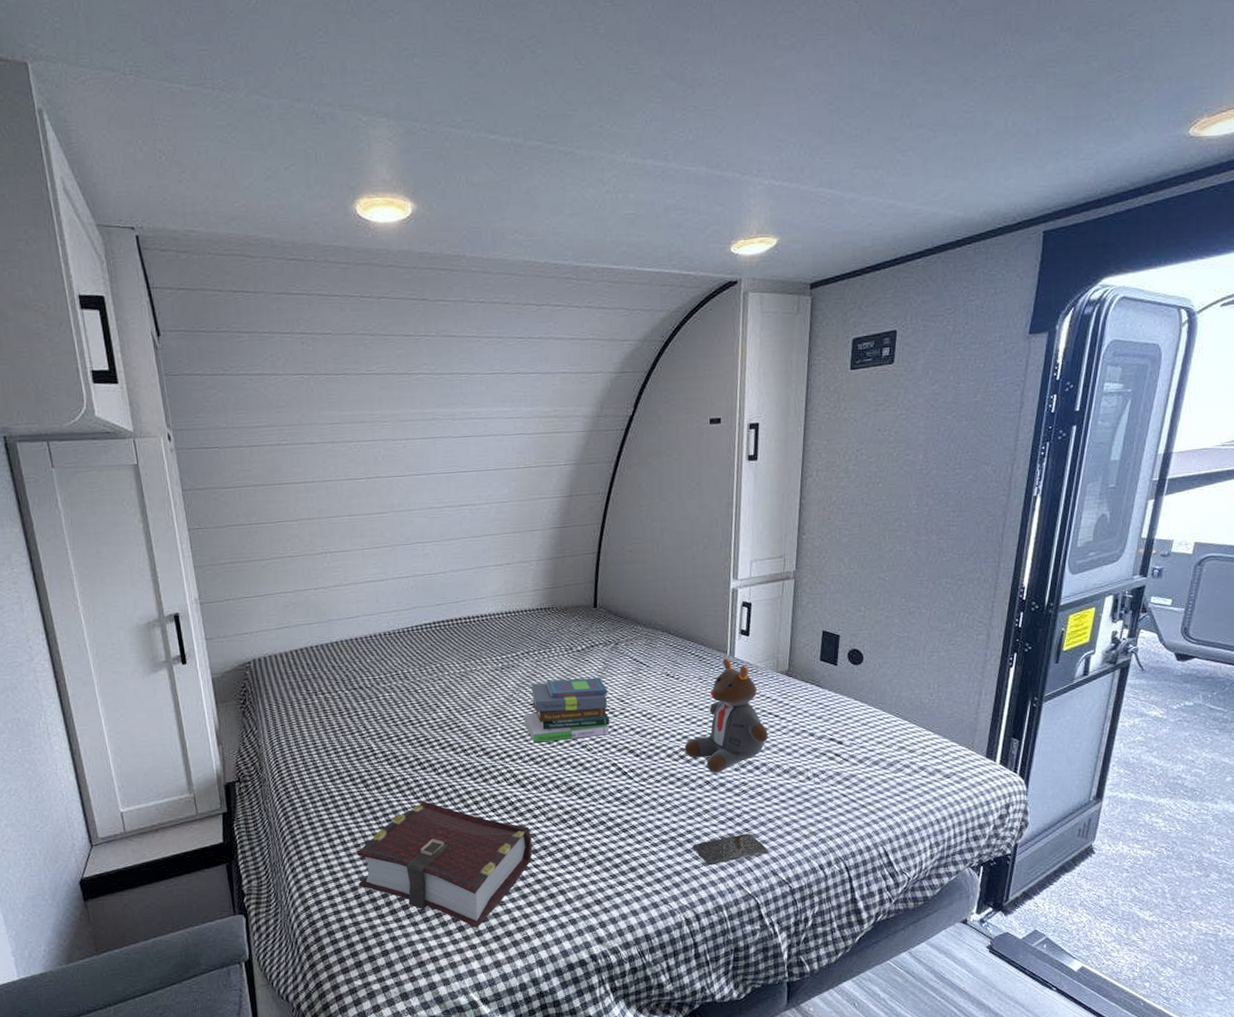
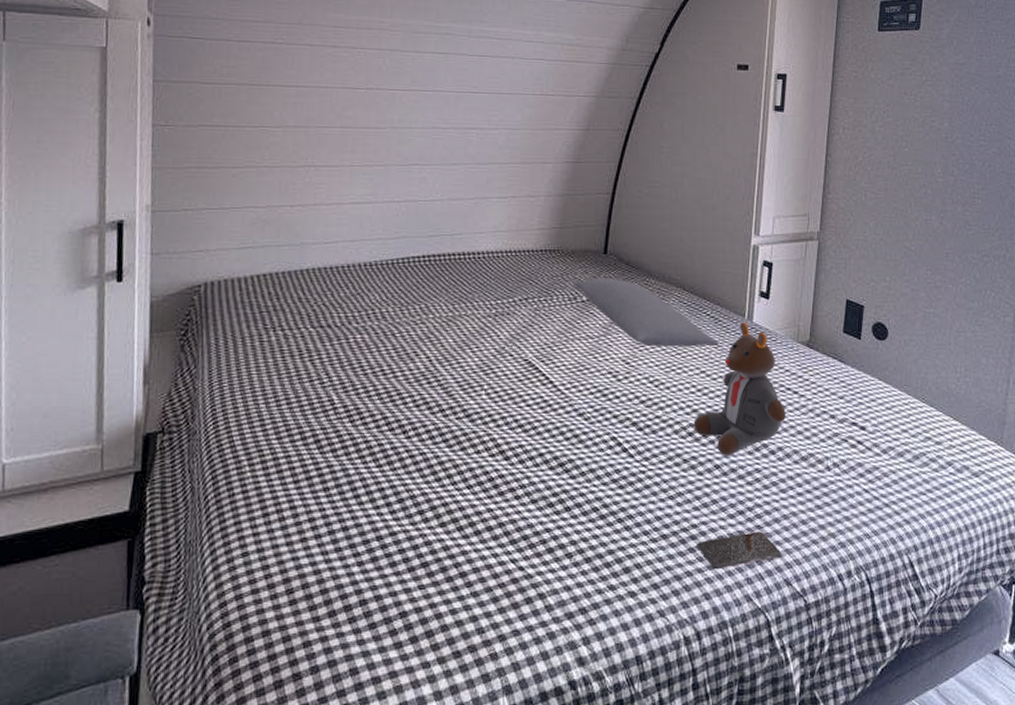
book: present [356,800,533,928] -> none [293,469,511,639]
books: present [523,677,610,743] -> none [514,333,613,407]
pillow: none [567,628,704,686] -> present [572,278,719,347]

